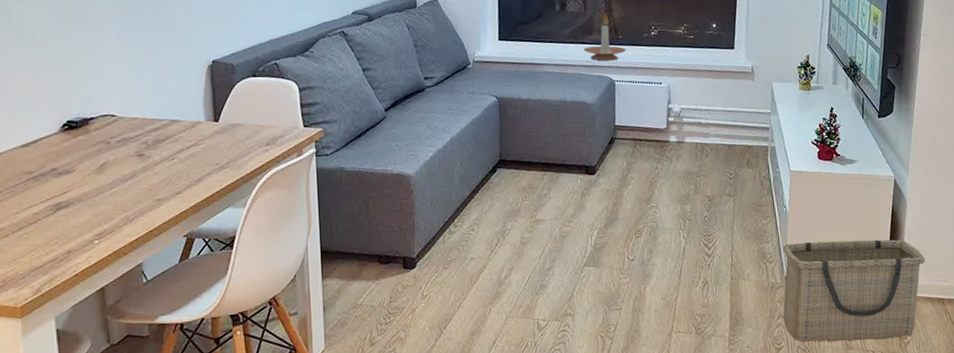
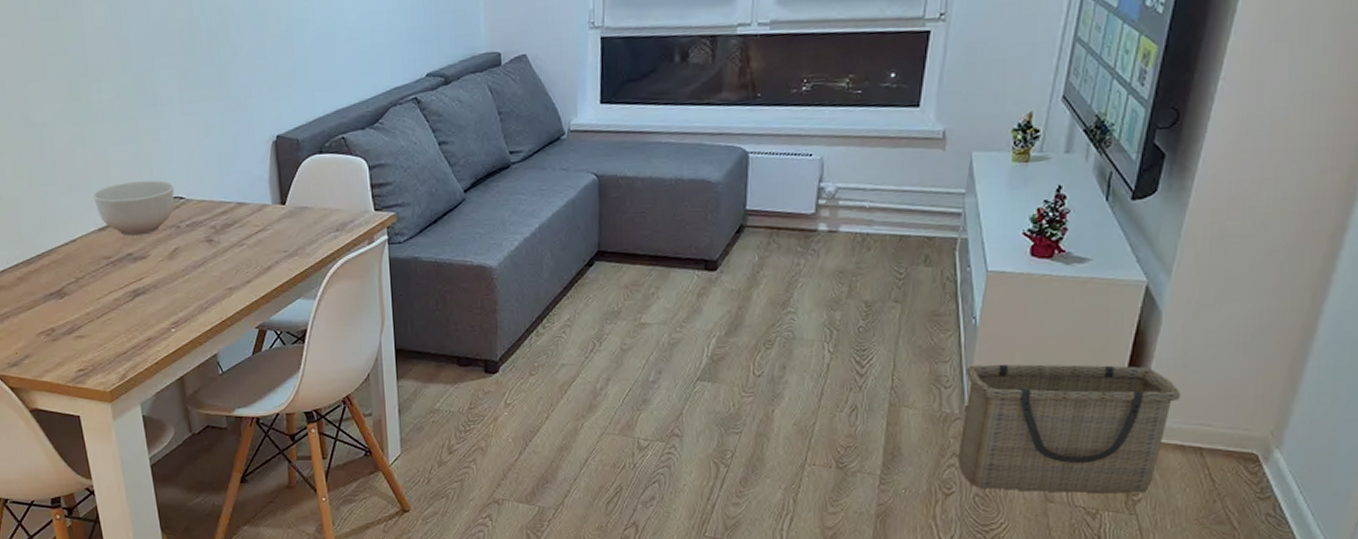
bowl: none [17,99,107,152] -> present [92,180,175,236]
candle holder: present [583,12,626,61] -> none [709,62,766,127]

